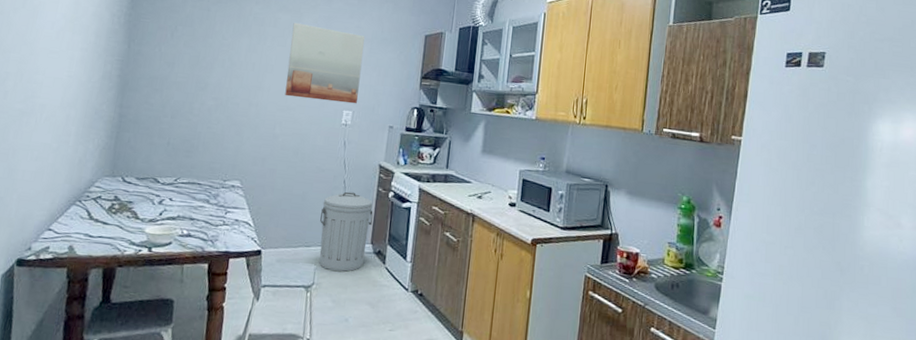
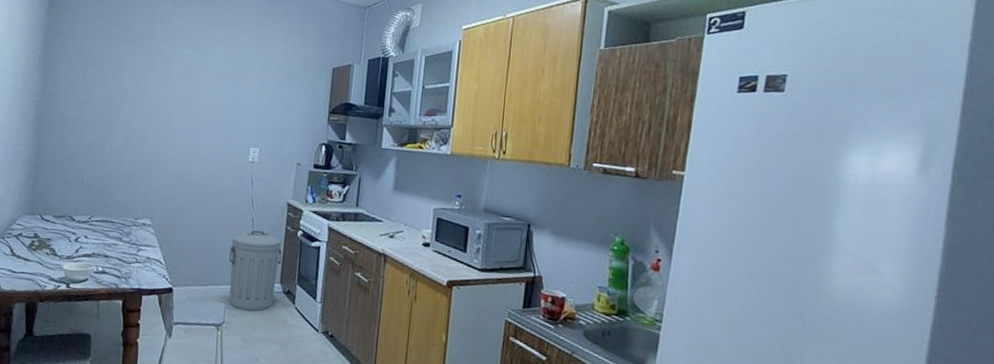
wall art: present [285,22,365,104] -> none [192,59,271,141]

